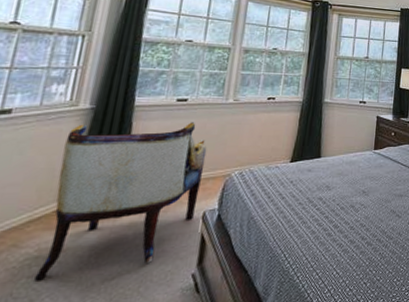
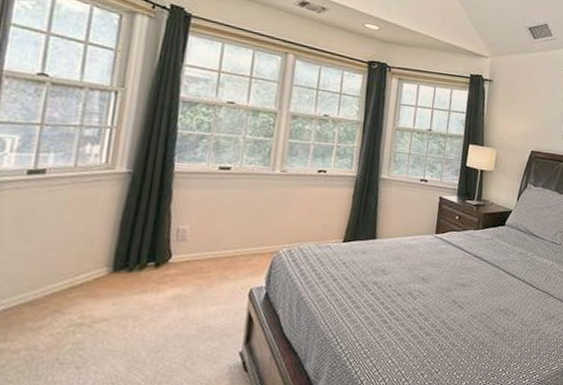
armchair: present [35,121,207,281] -> none [80,188,253,348]

